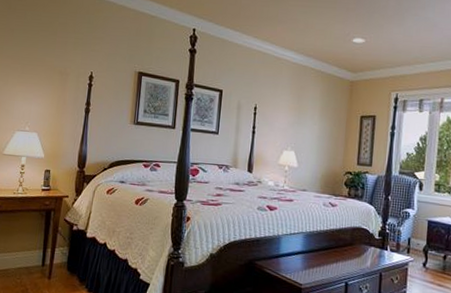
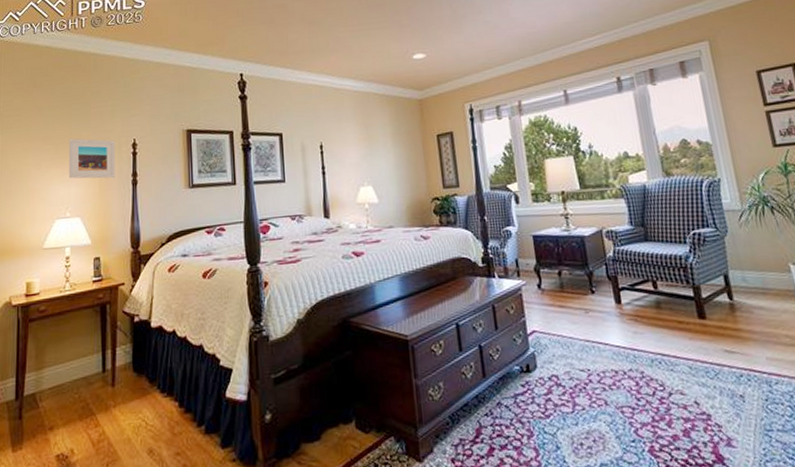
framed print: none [31,61,74,103] -> present [68,138,115,179]

